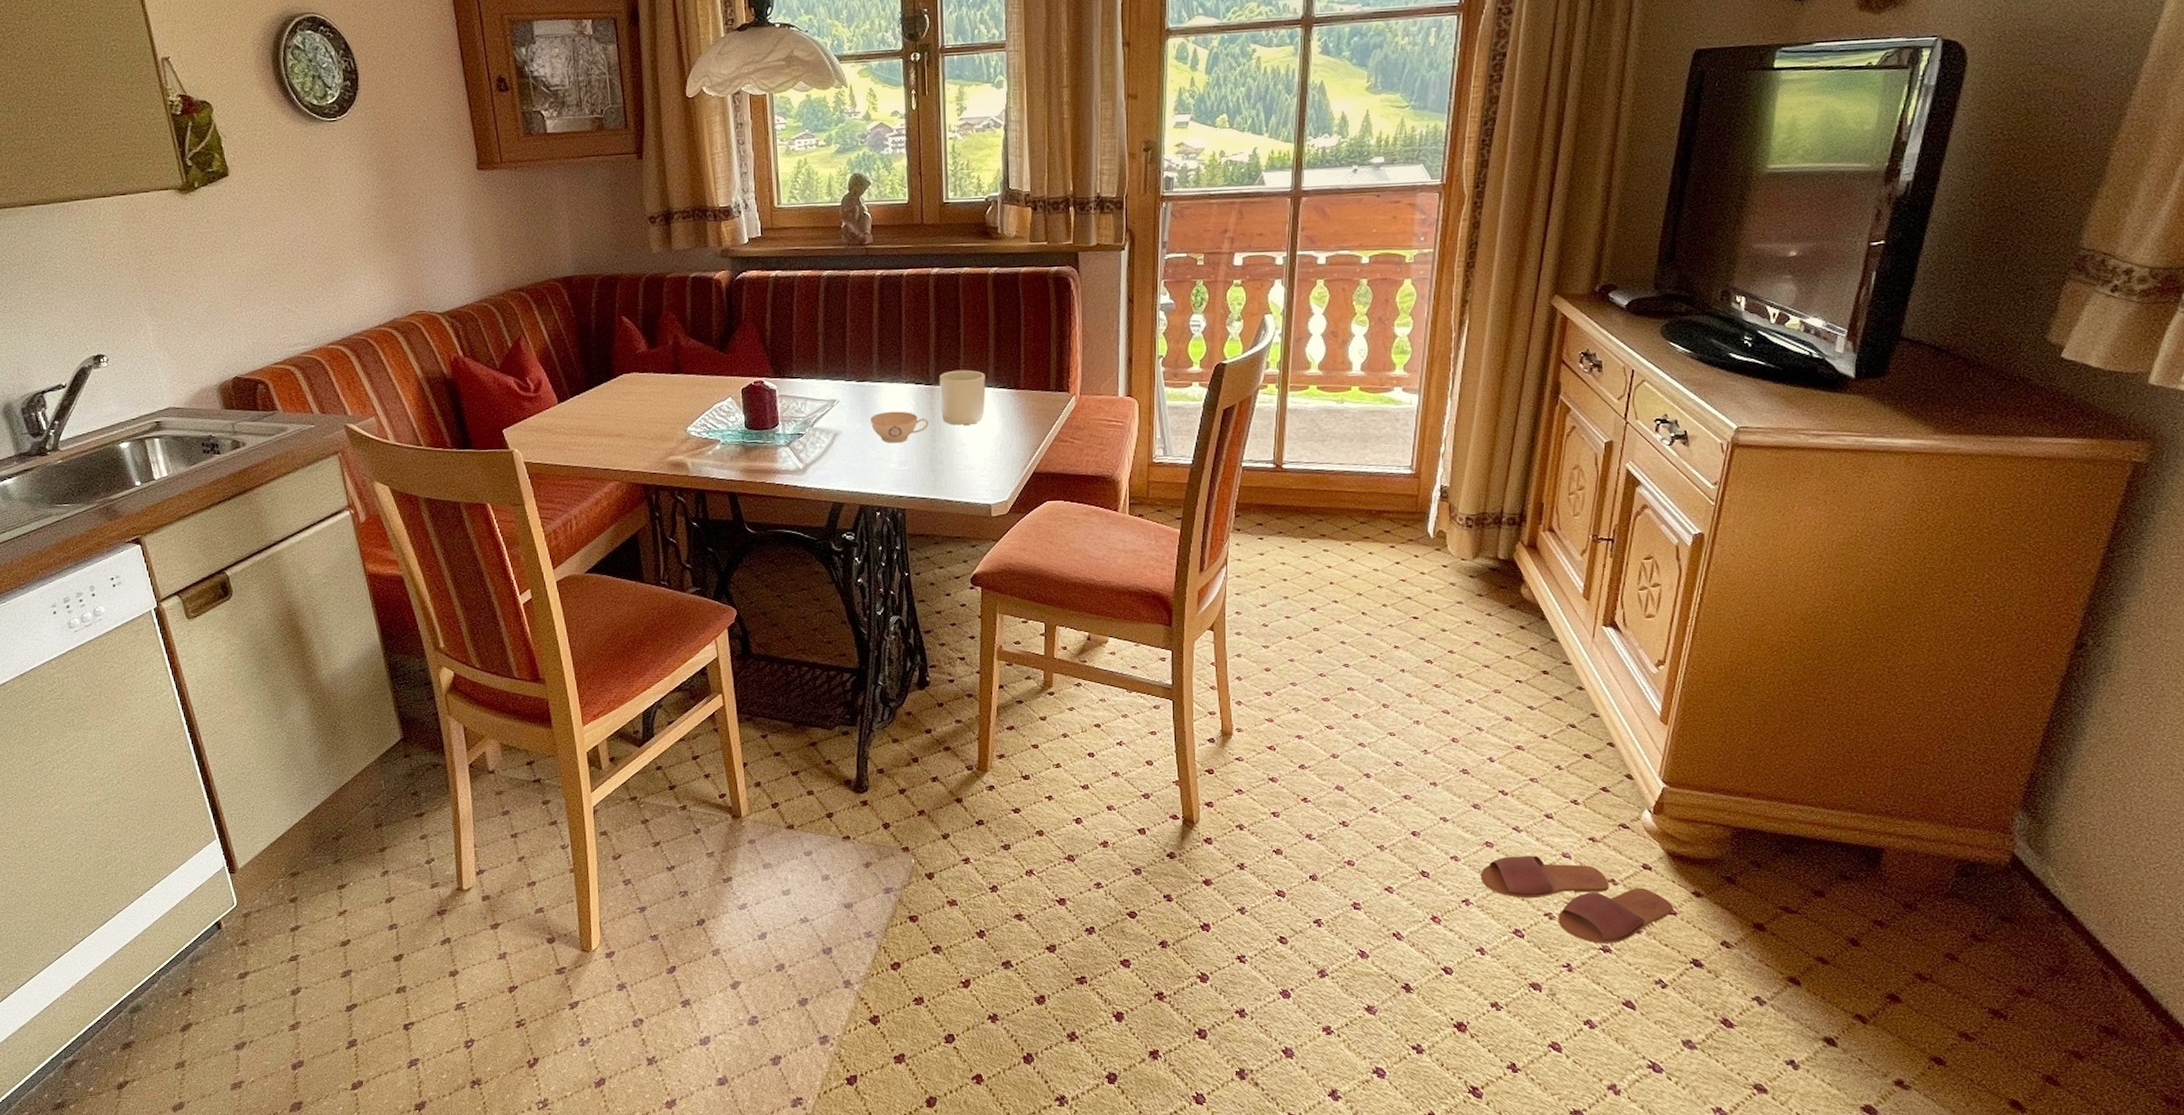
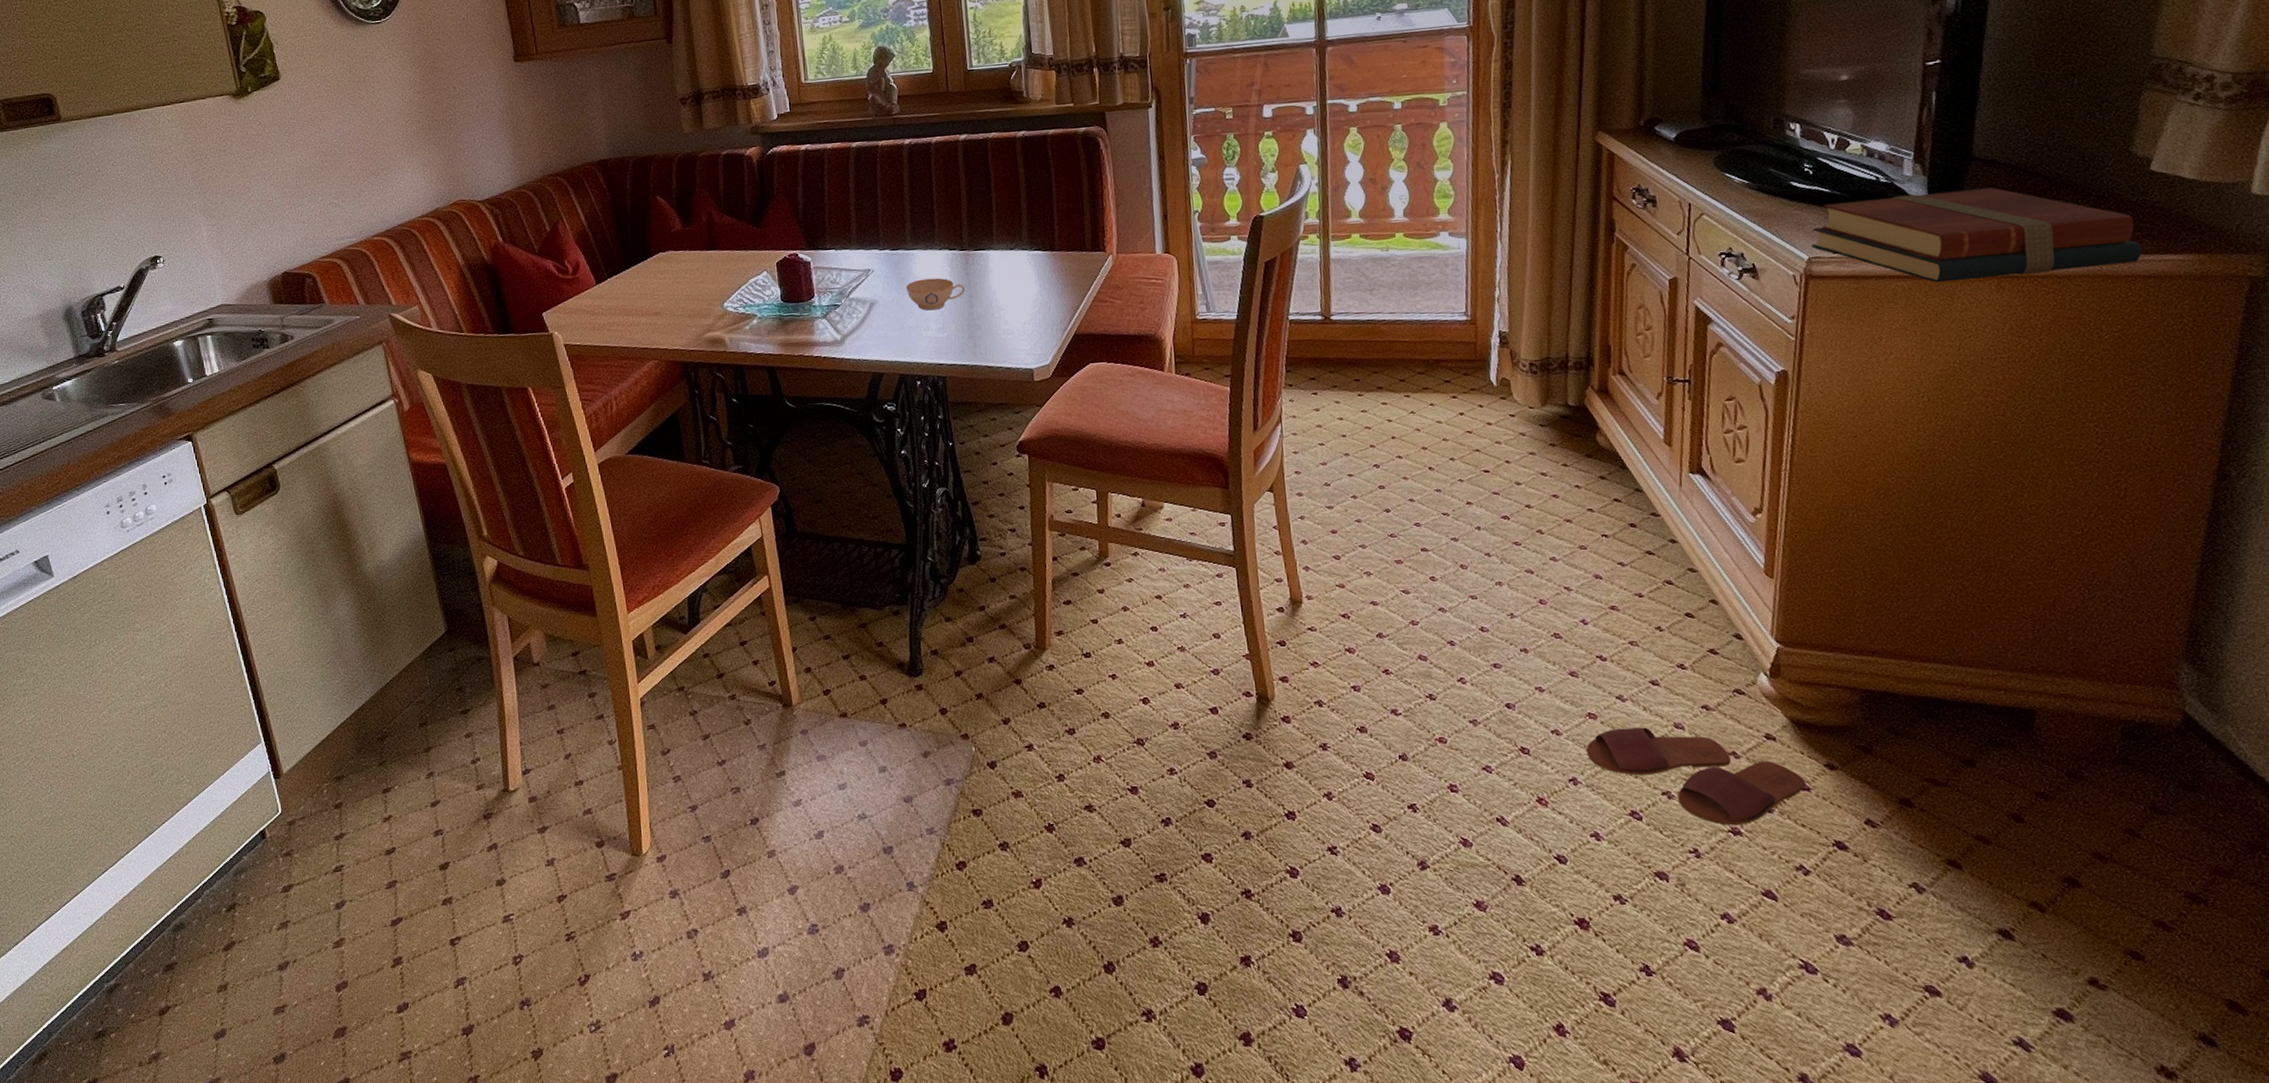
mug: present [938,369,986,425] -> none [972,233,1022,290]
books: none [1742,367,2041,456] -> present [1812,187,2142,283]

